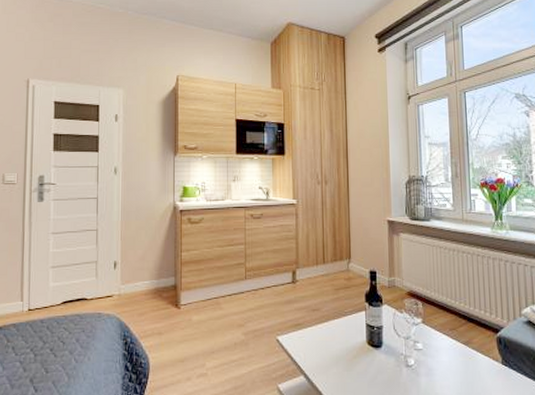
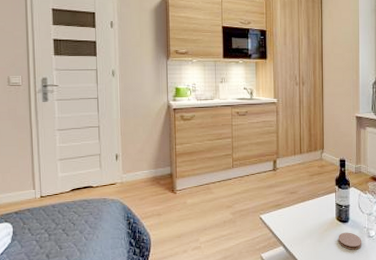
coaster: none [369,360,399,382] -> present [338,232,362,250]

